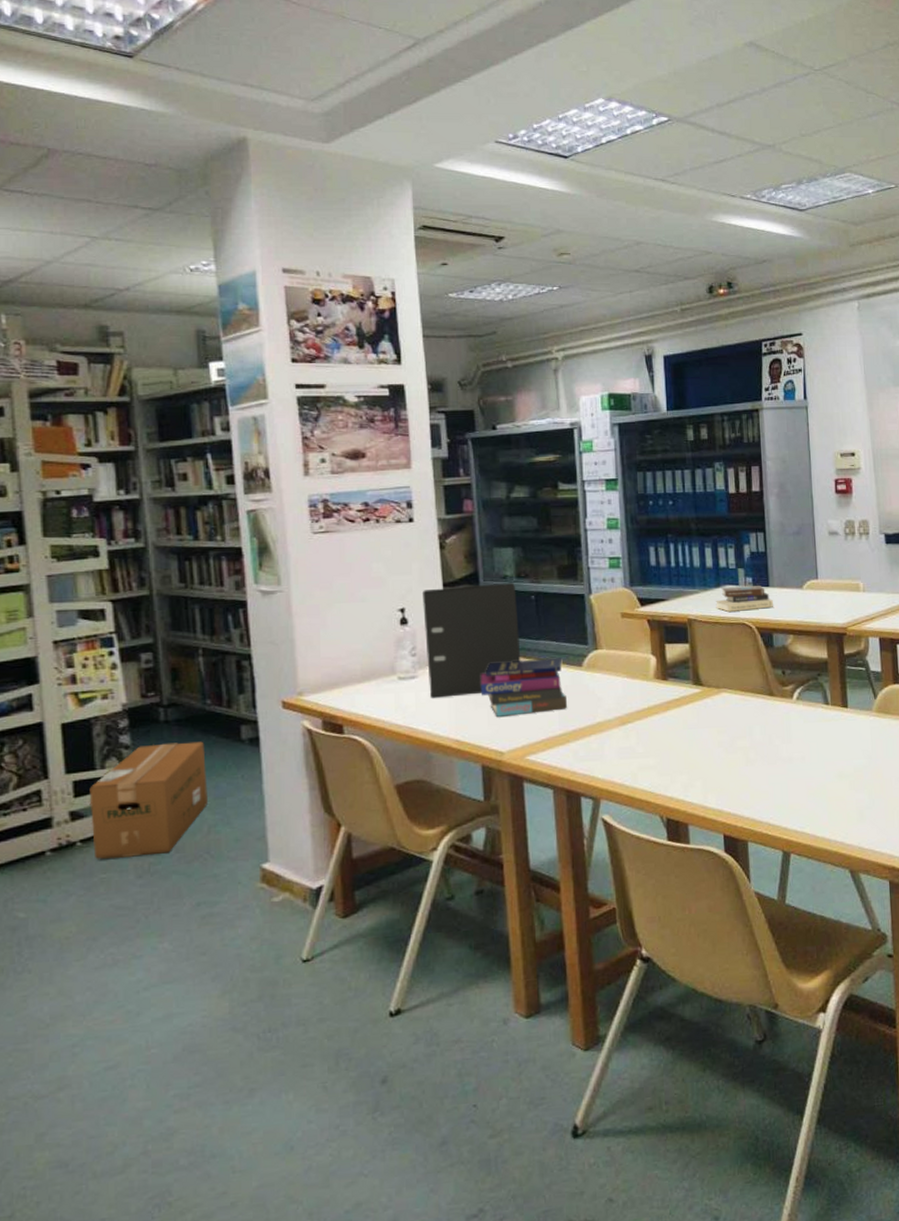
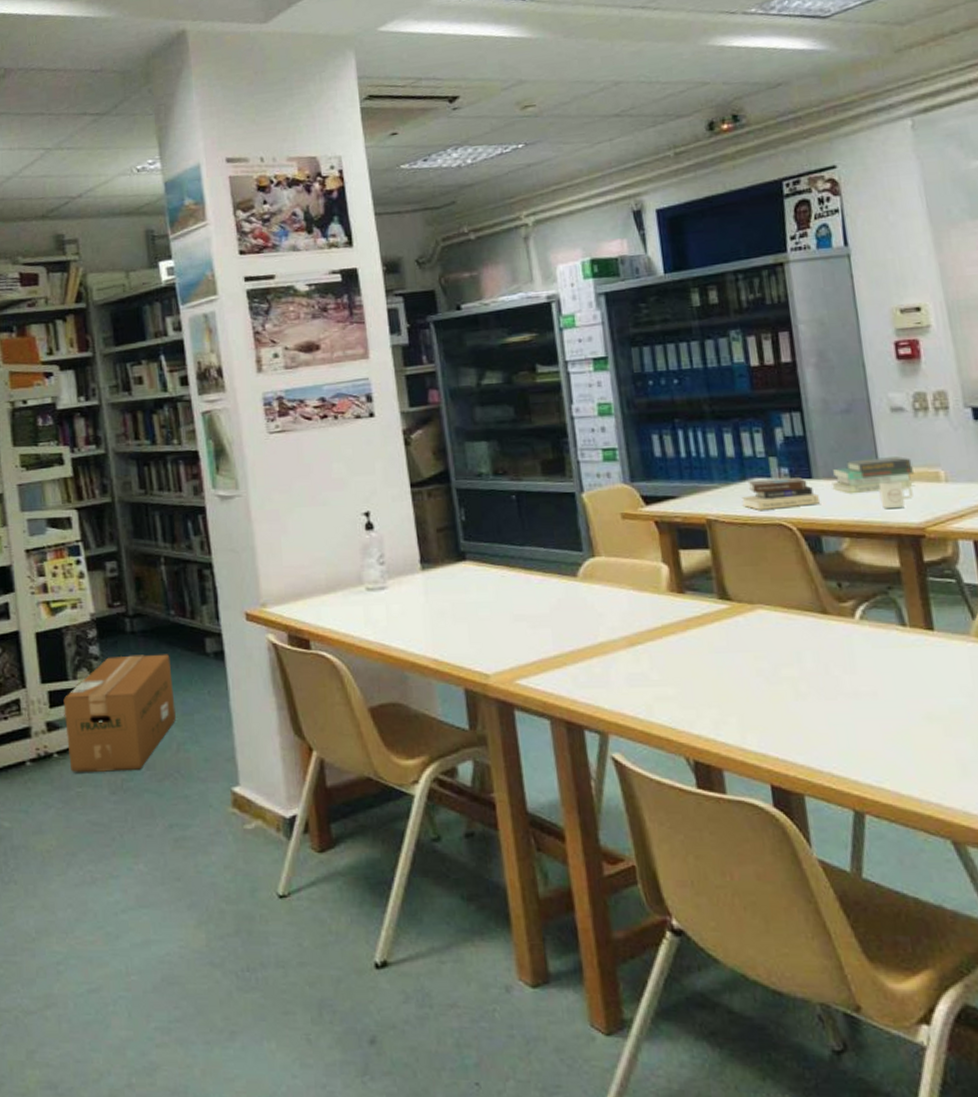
binder: present [423,583,521,698] -> none [388,481,504,612]
books: present [480,657,567,717] -> none [458,566,561,634]
books: none [783,571,841,600] -> present [831,456,913,495]
mug: none [816,589,840,613] -> present [878,480,913,509]

